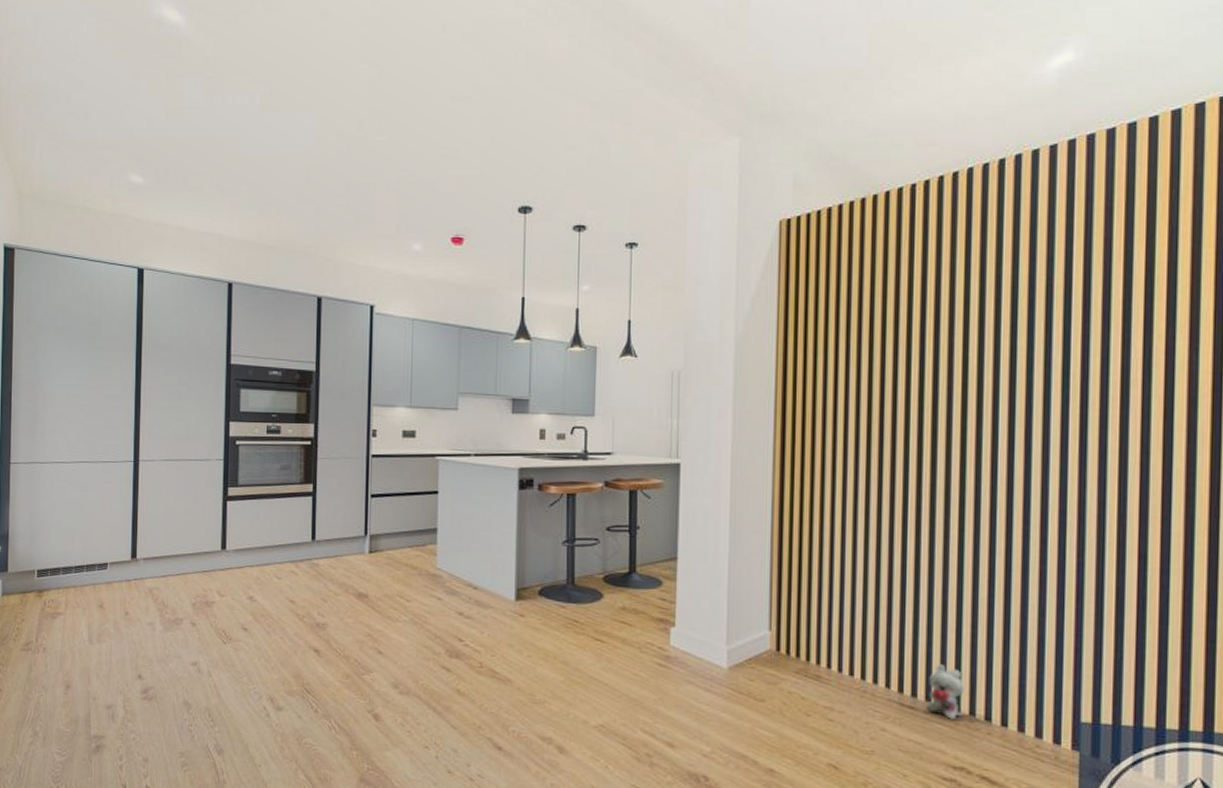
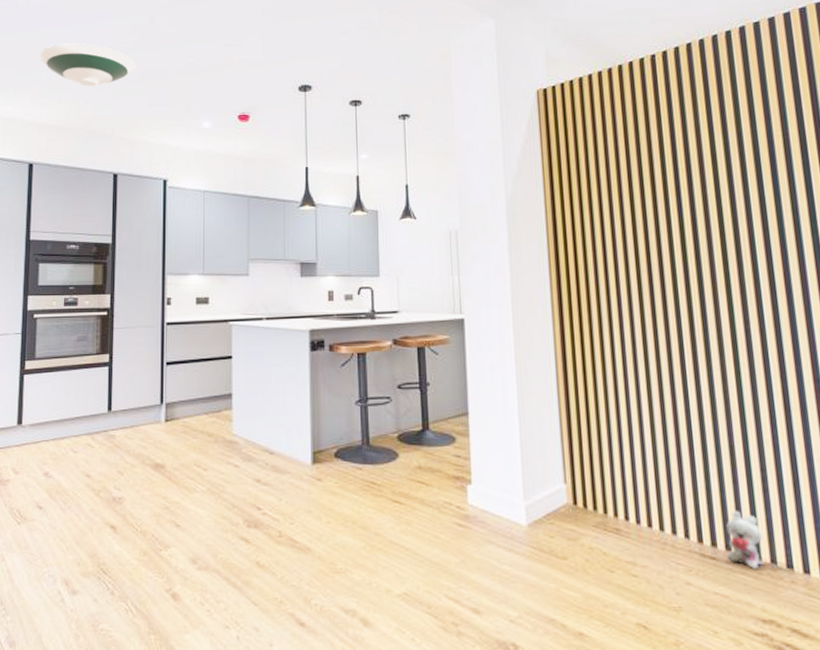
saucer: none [237,150,341,200] -> present [39,43,136,86]

